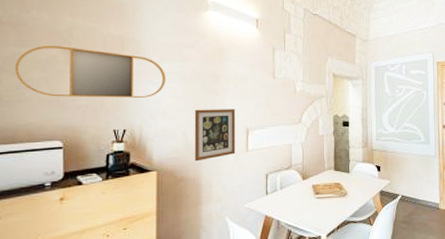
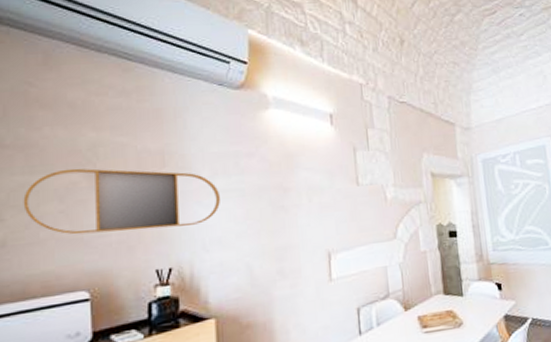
picture frame: present [194,109,236,162] -> none [259,228,317,301]

